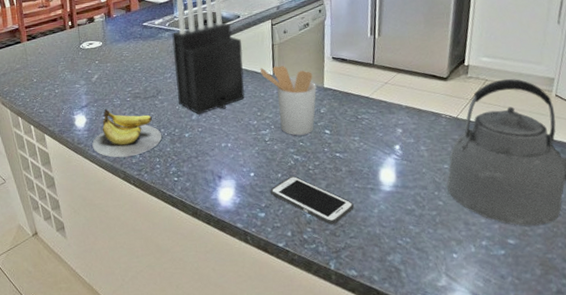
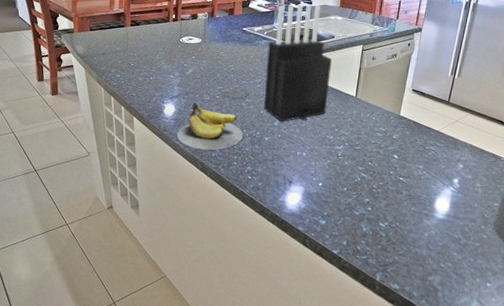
utensil holder: present [259,66,317,136] -> none [344,88,393,156]
cell phone: present [270,175,354,225] -> none [334,191,407,242]

